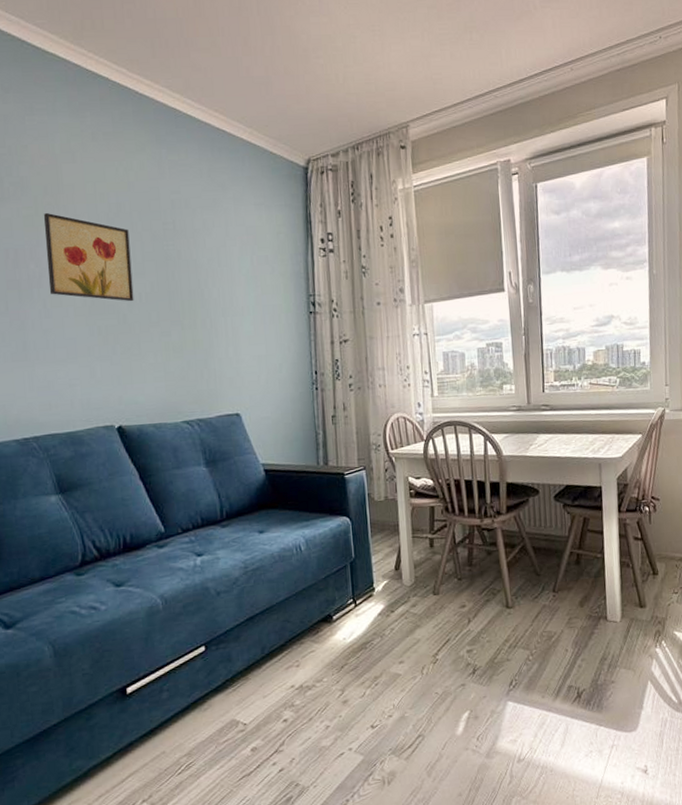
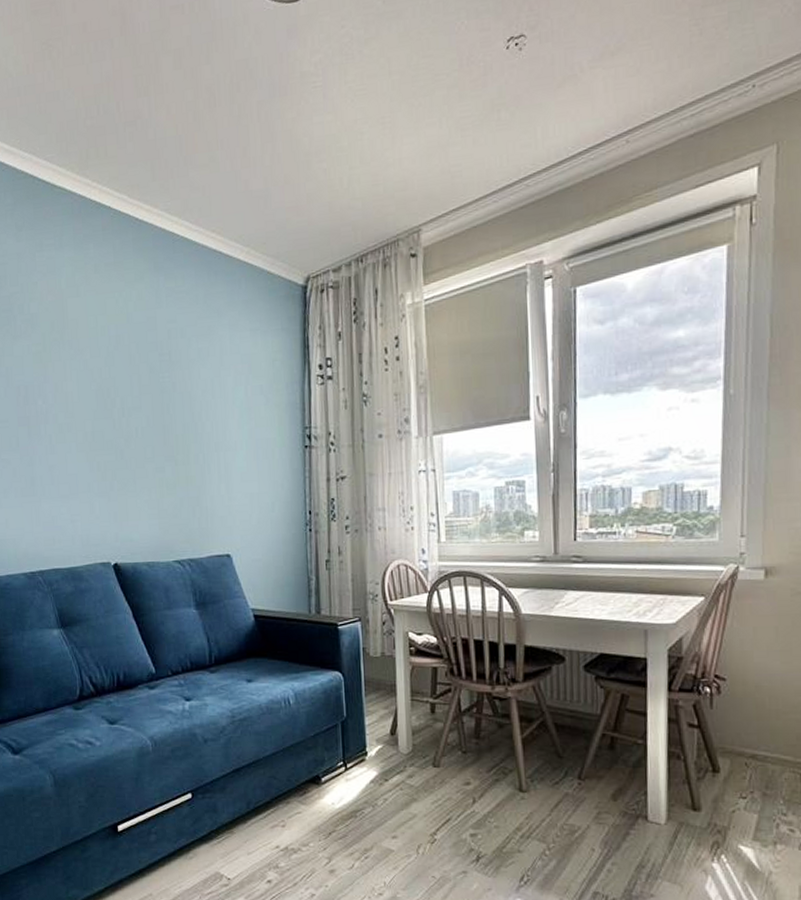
wall art: present [43,213,134,302] -> none [50,349,131,437]

